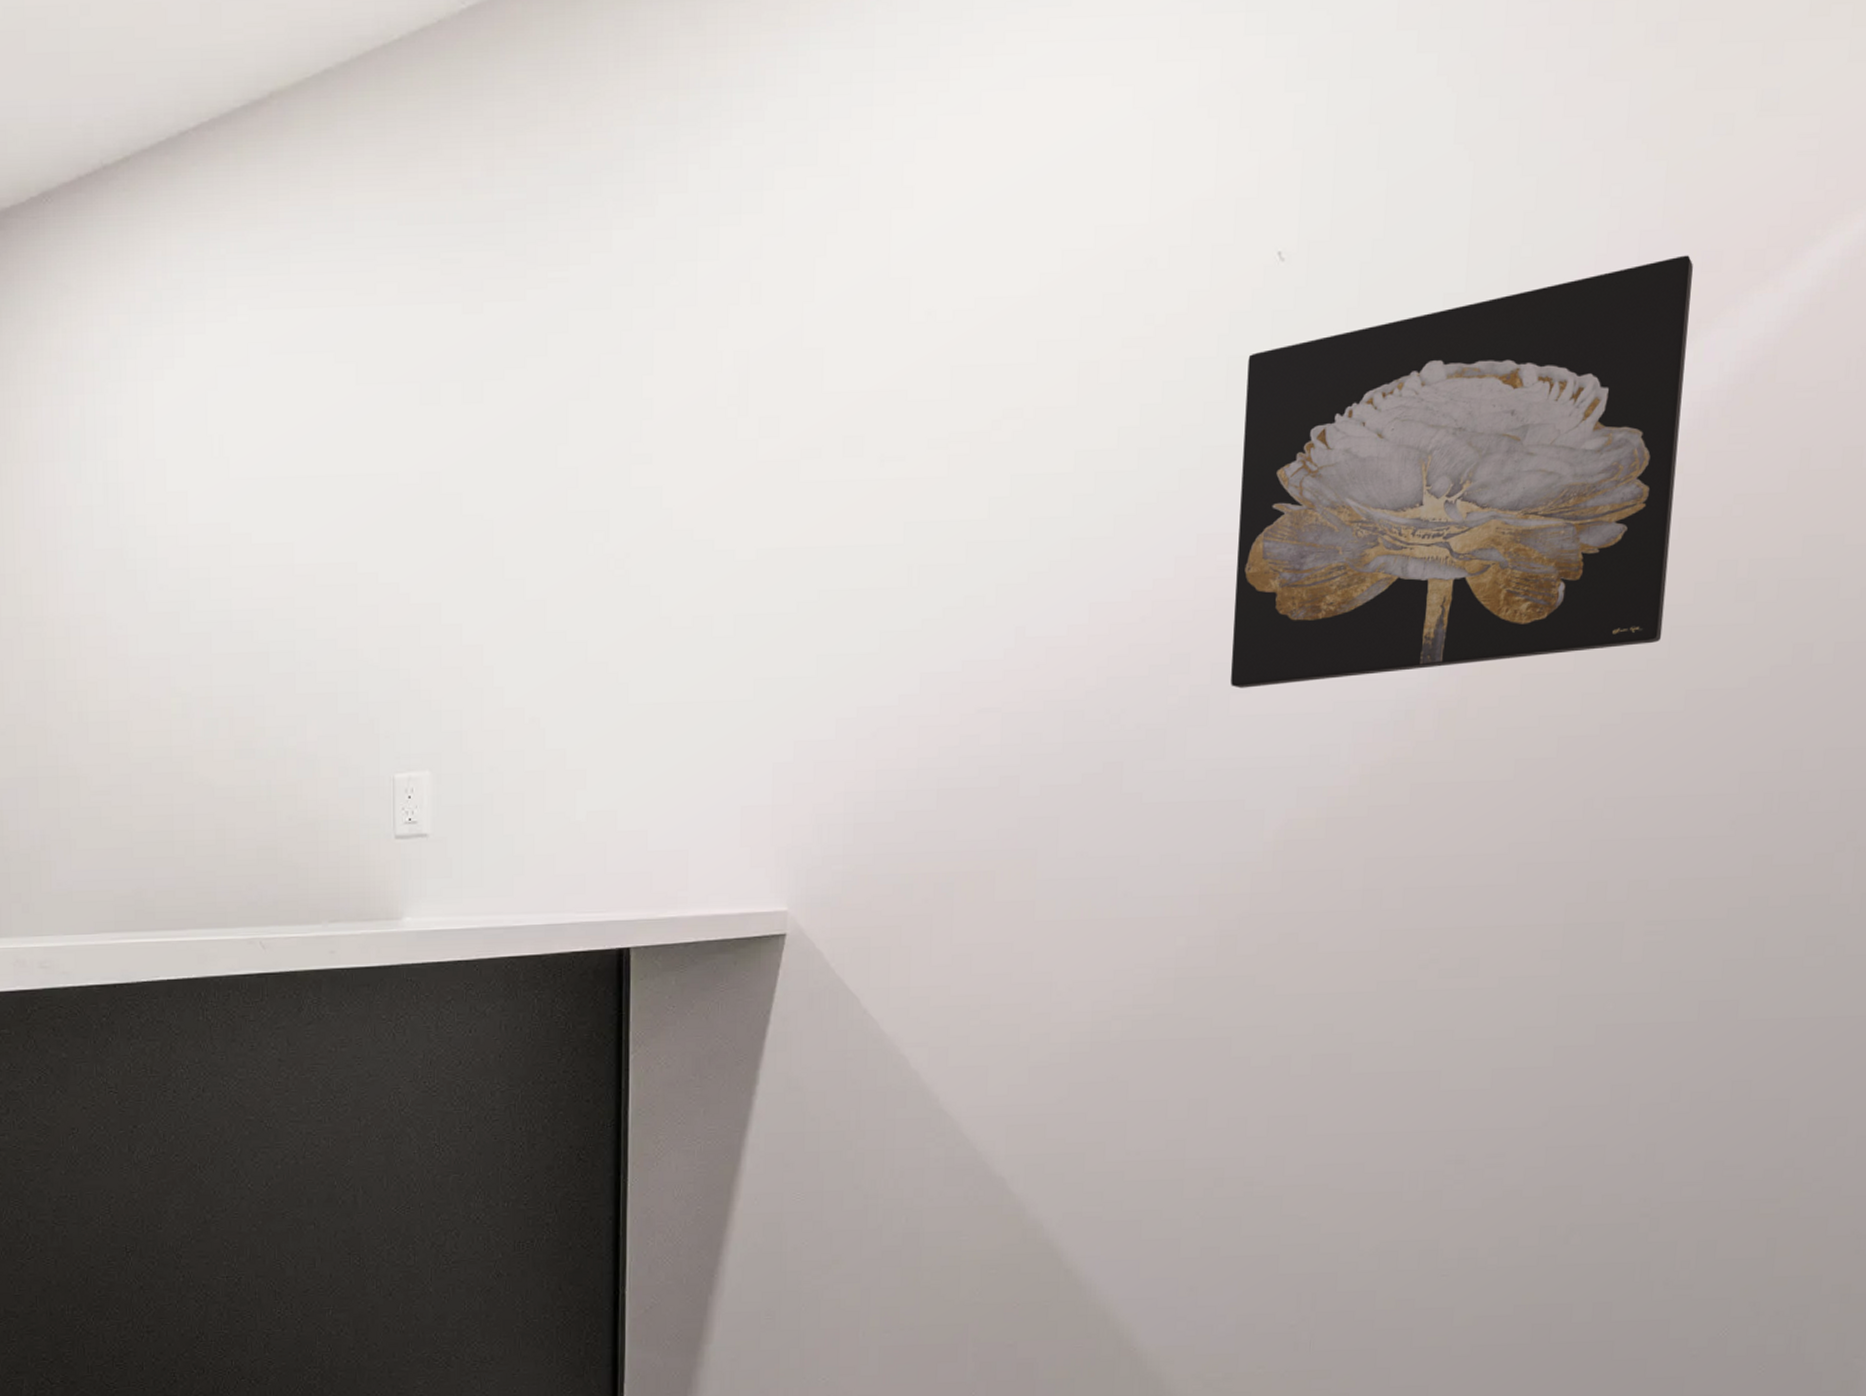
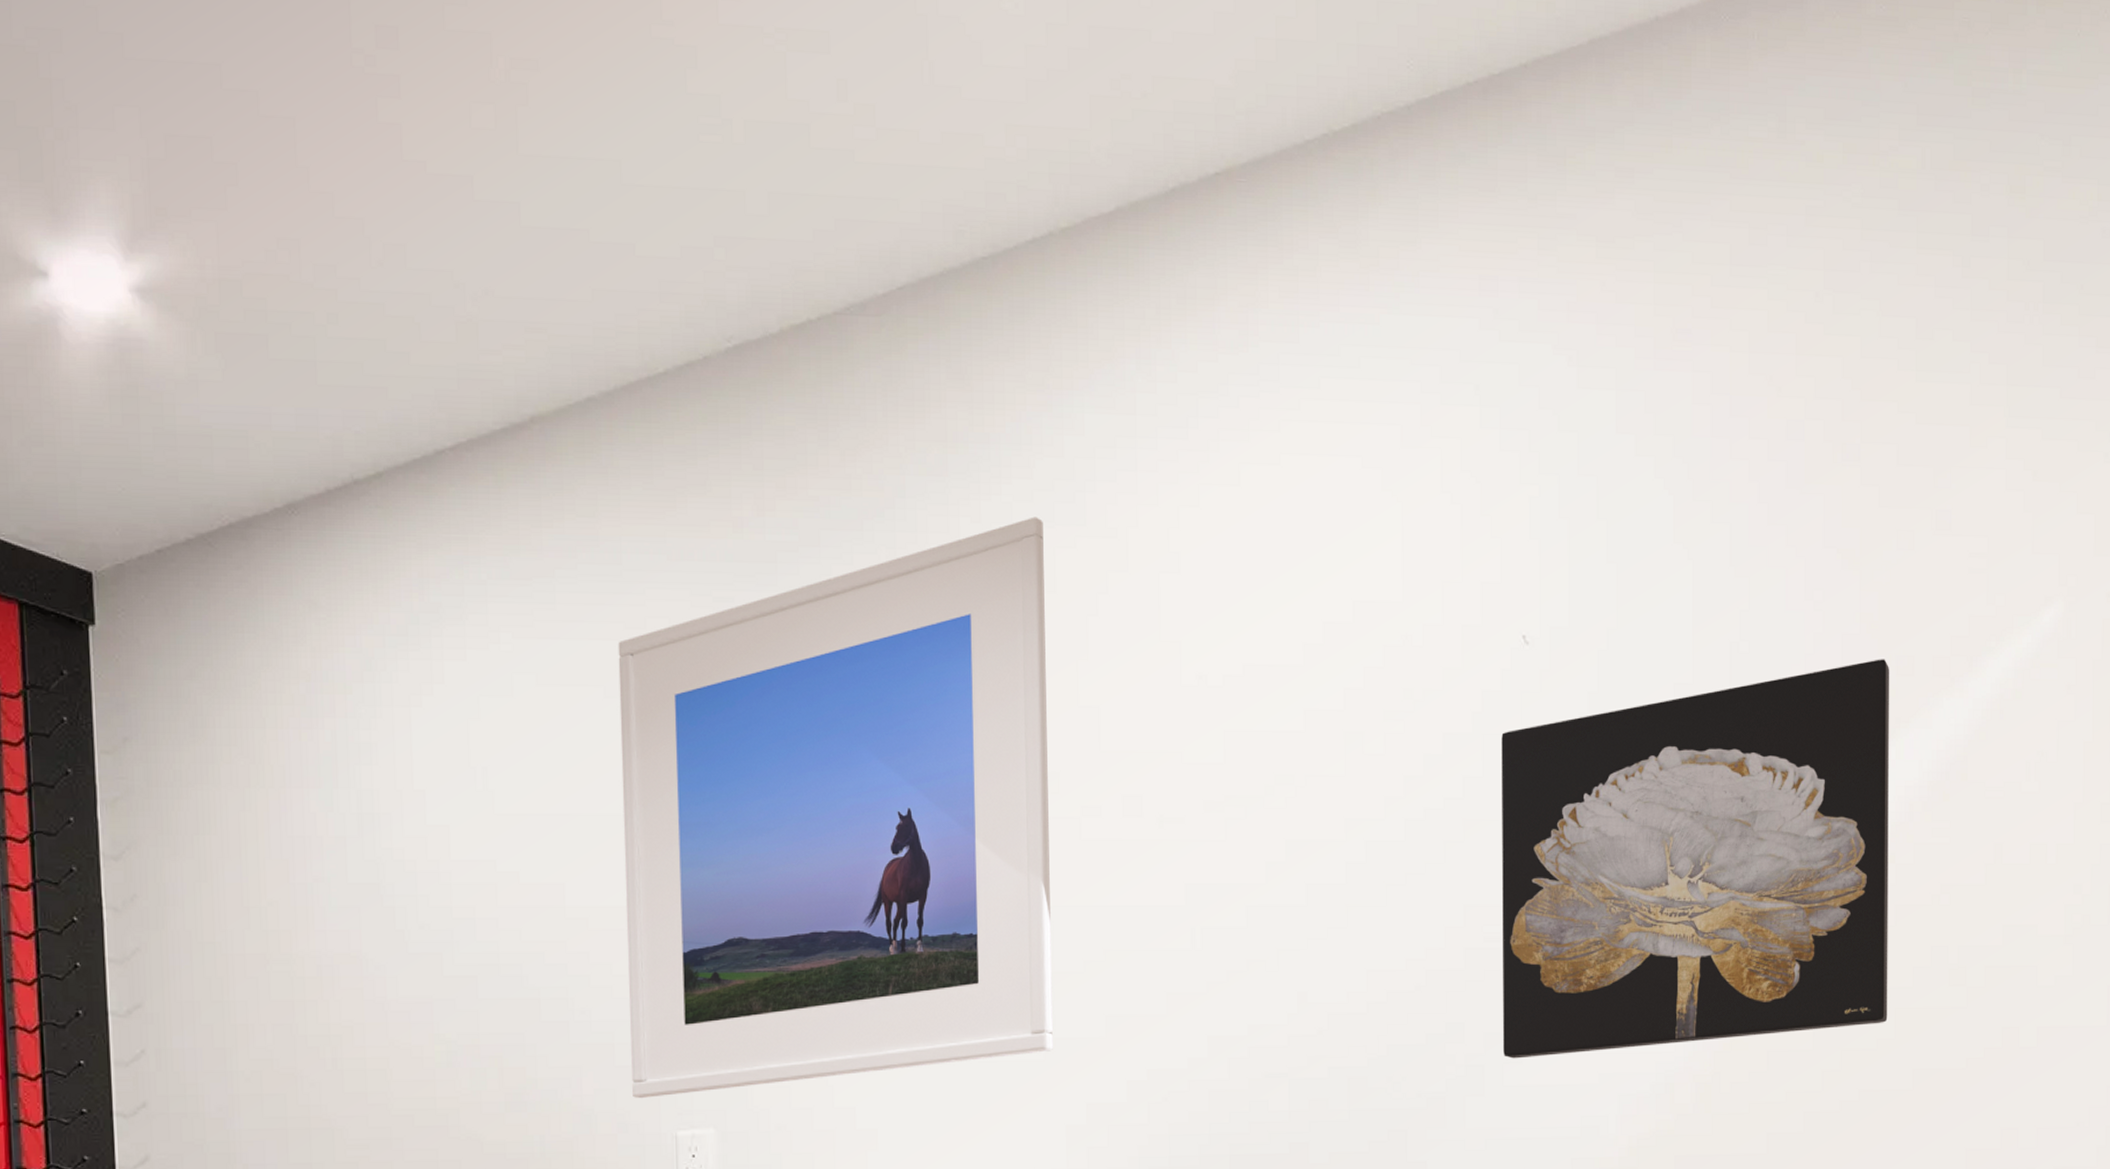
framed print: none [348,159,773,743] -> present [618,516,1053,1098]

